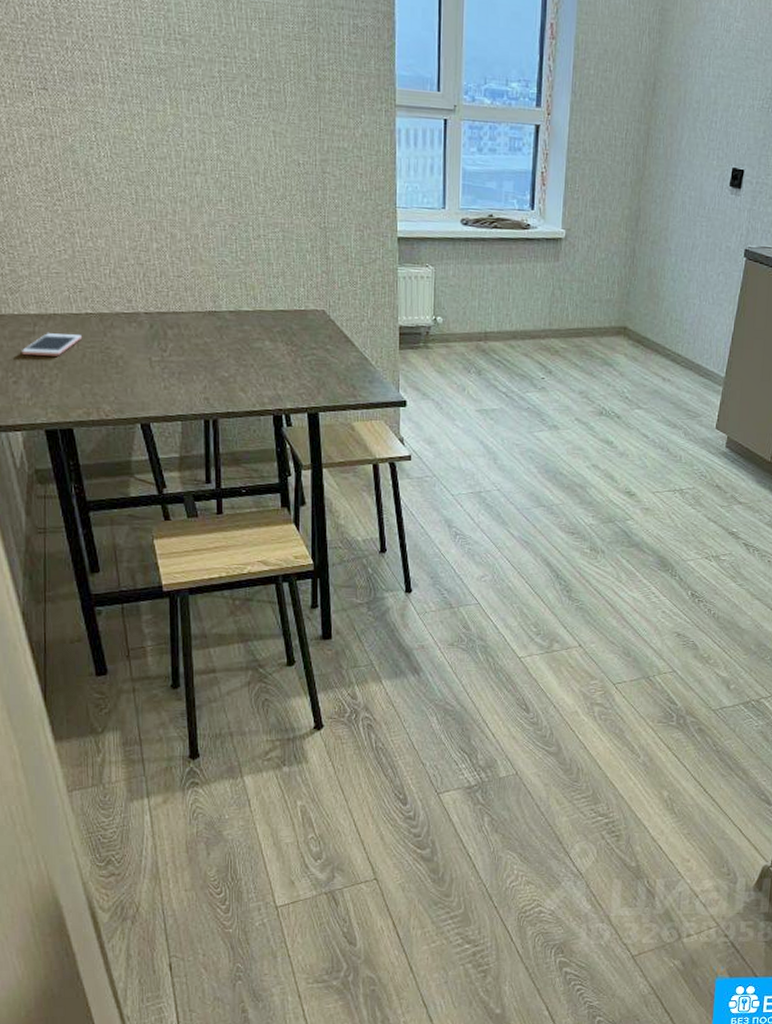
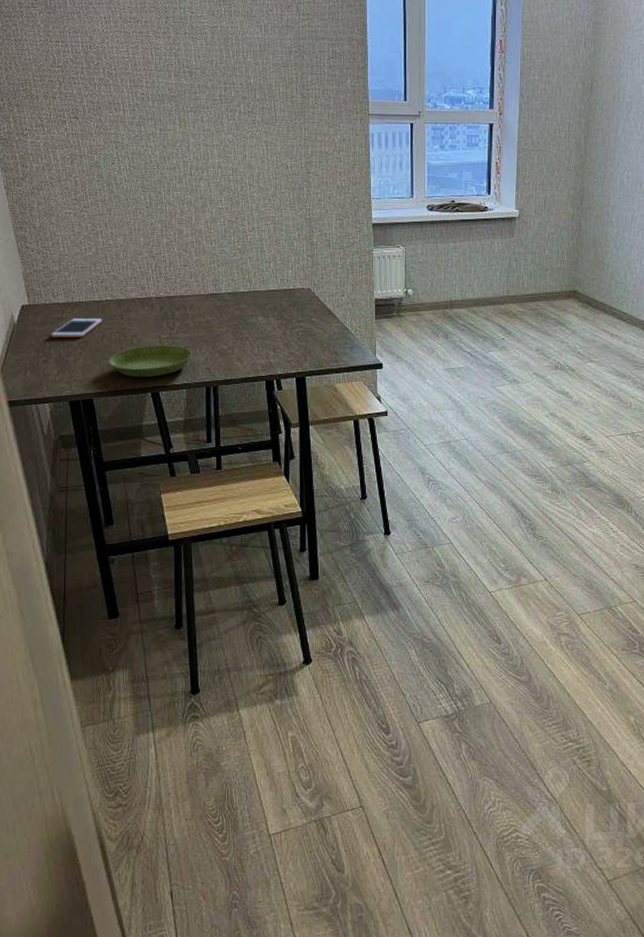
saucer: none [90,368,188,406] -> present [108,345,192,378]

